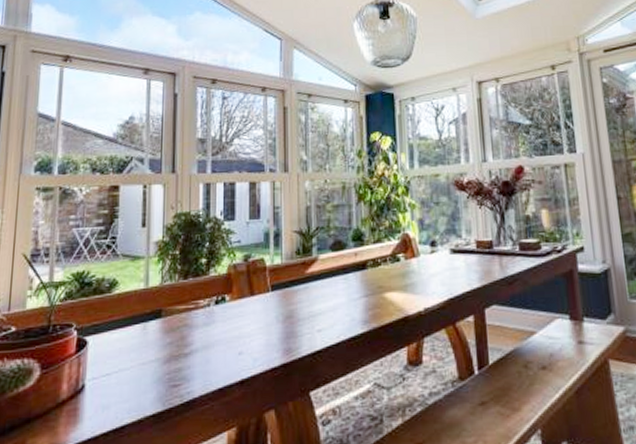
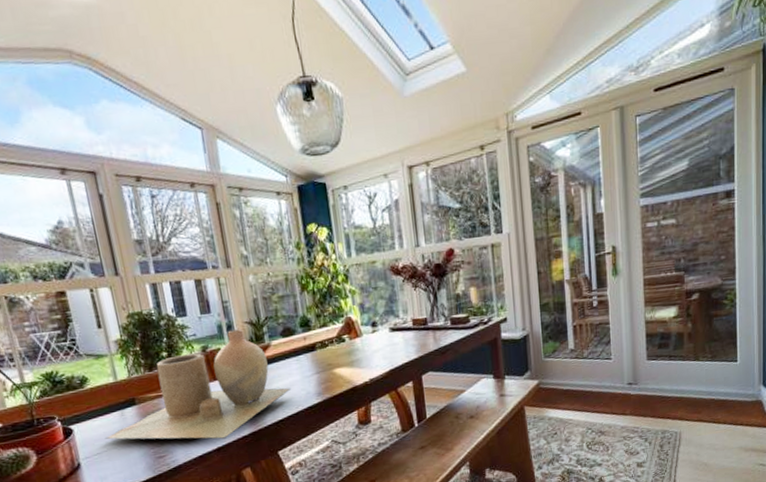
vase: none [119,238,333,369] -> present [104,329,290,440]

